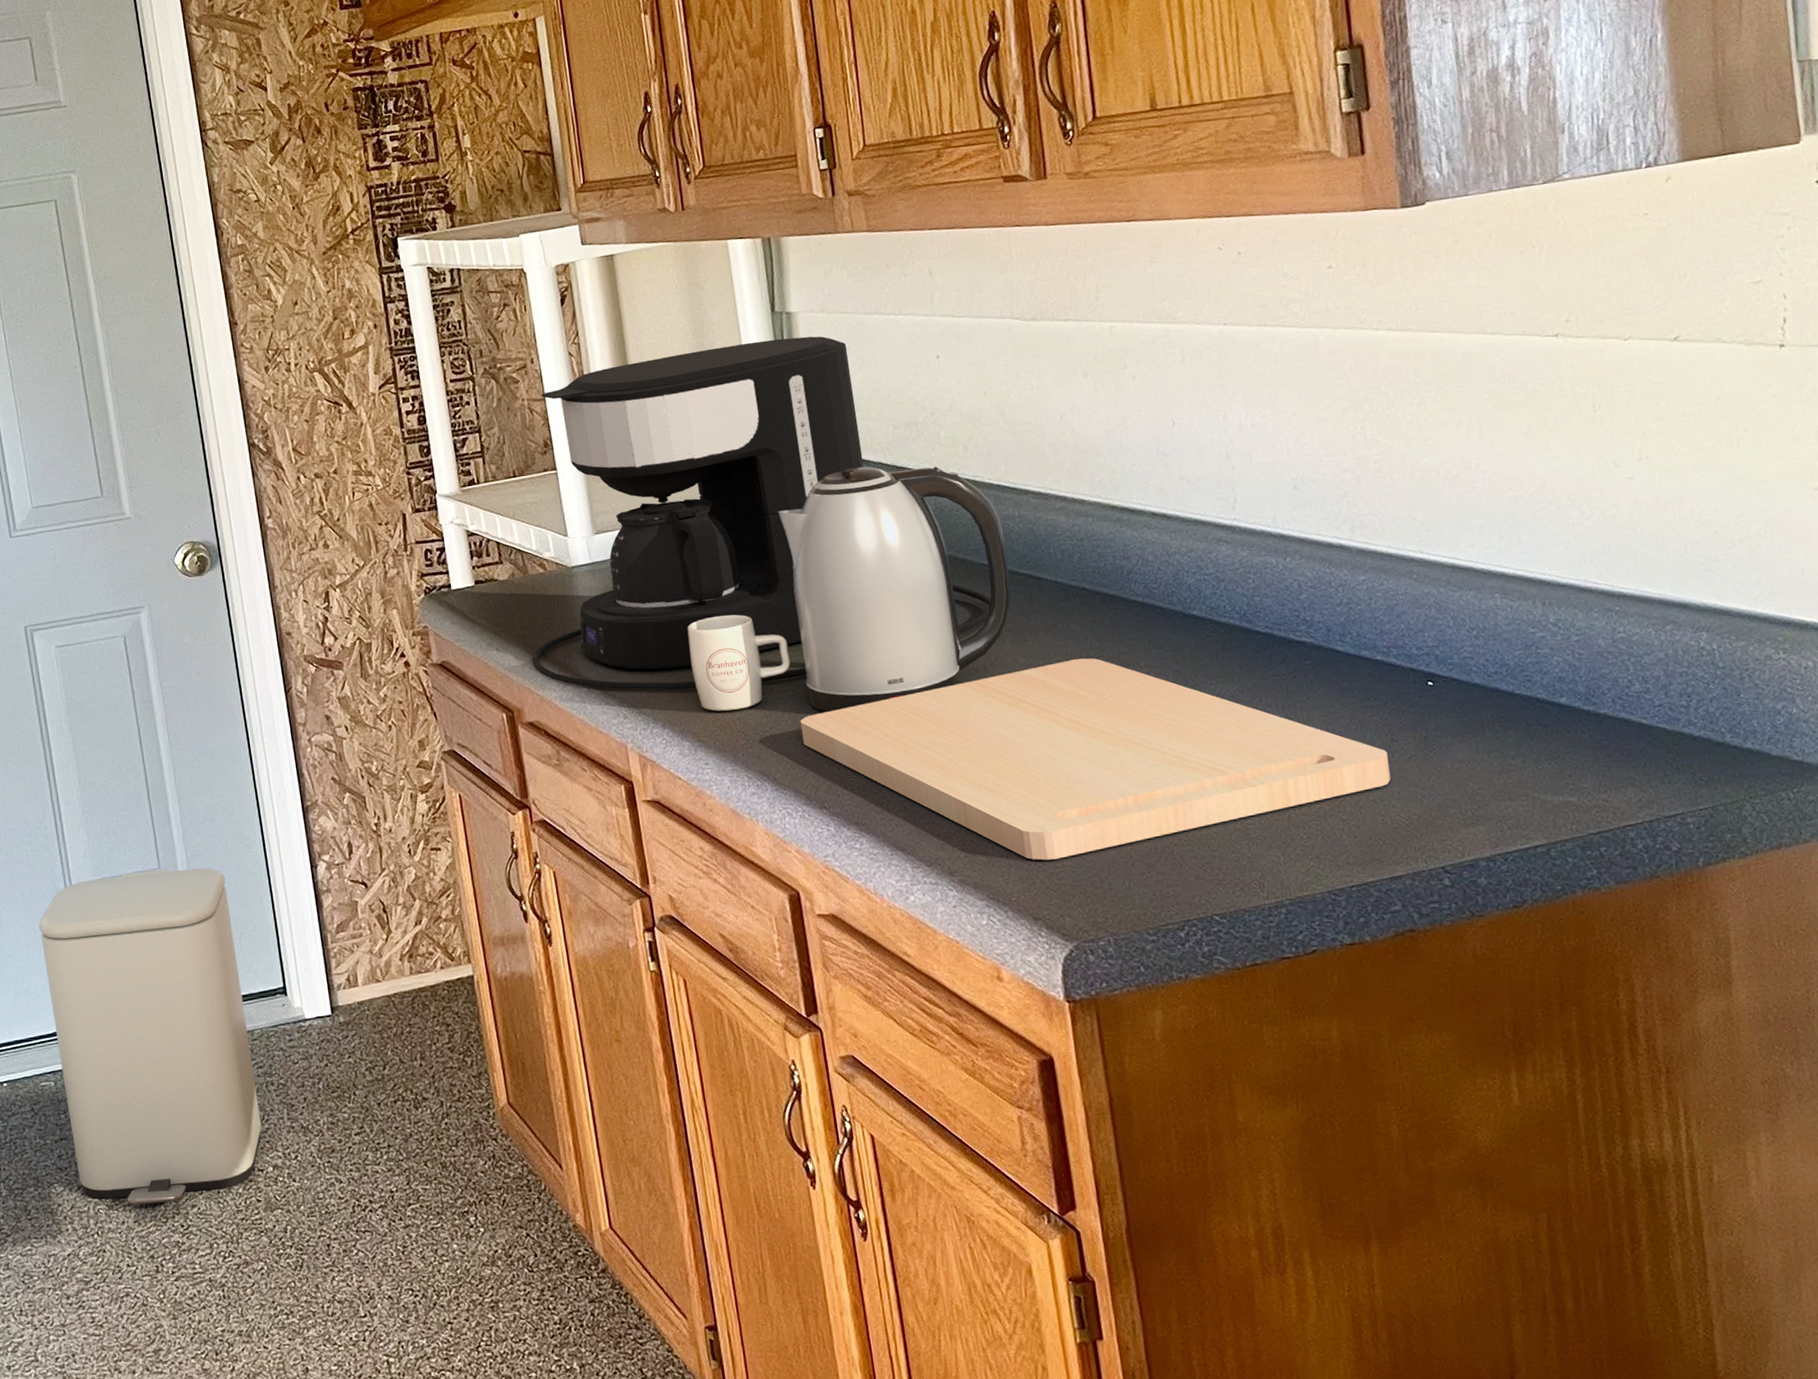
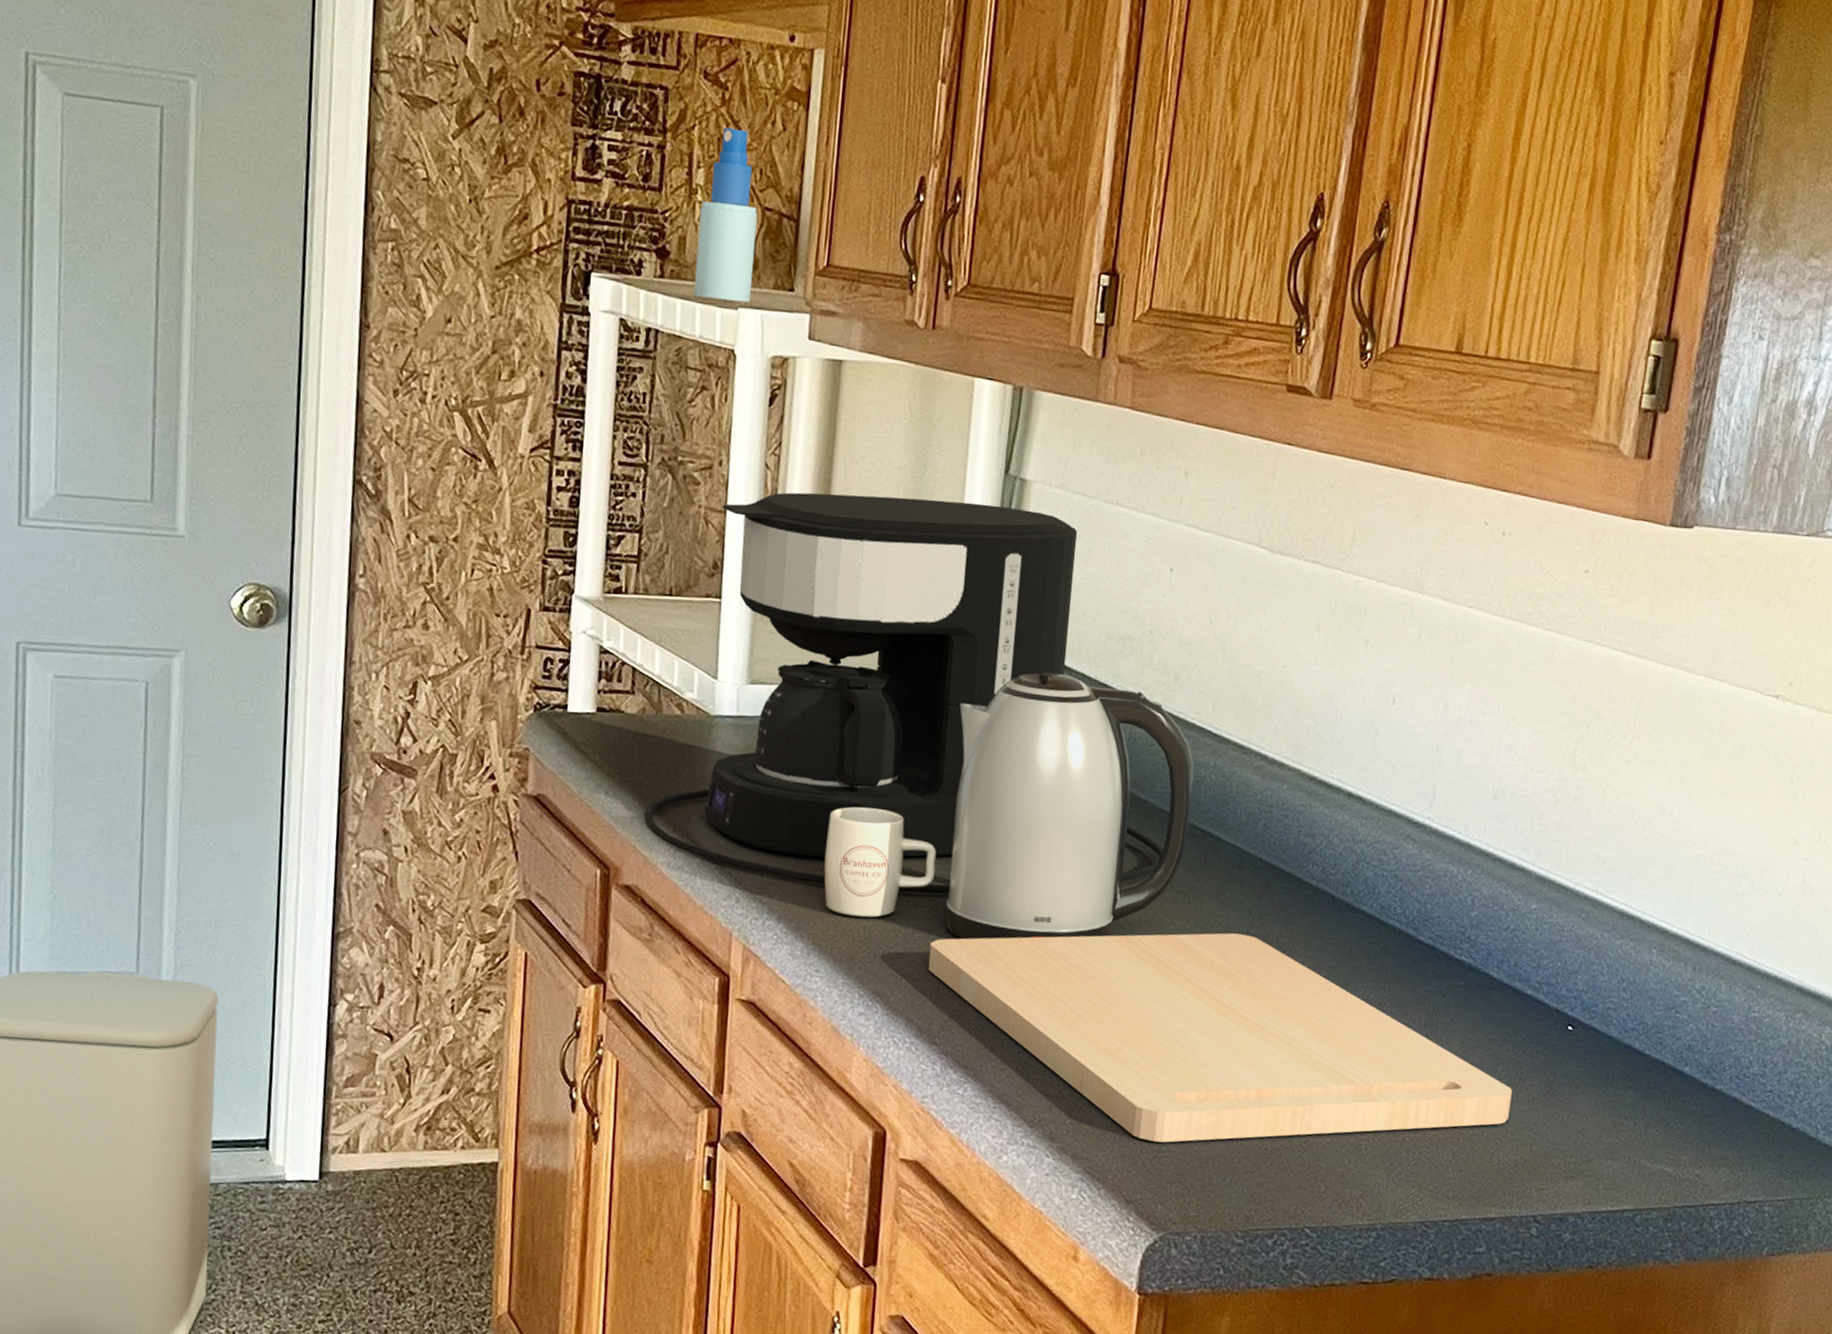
spray bottle: none [472,96,528,235] -> present [693,127,757,303]

